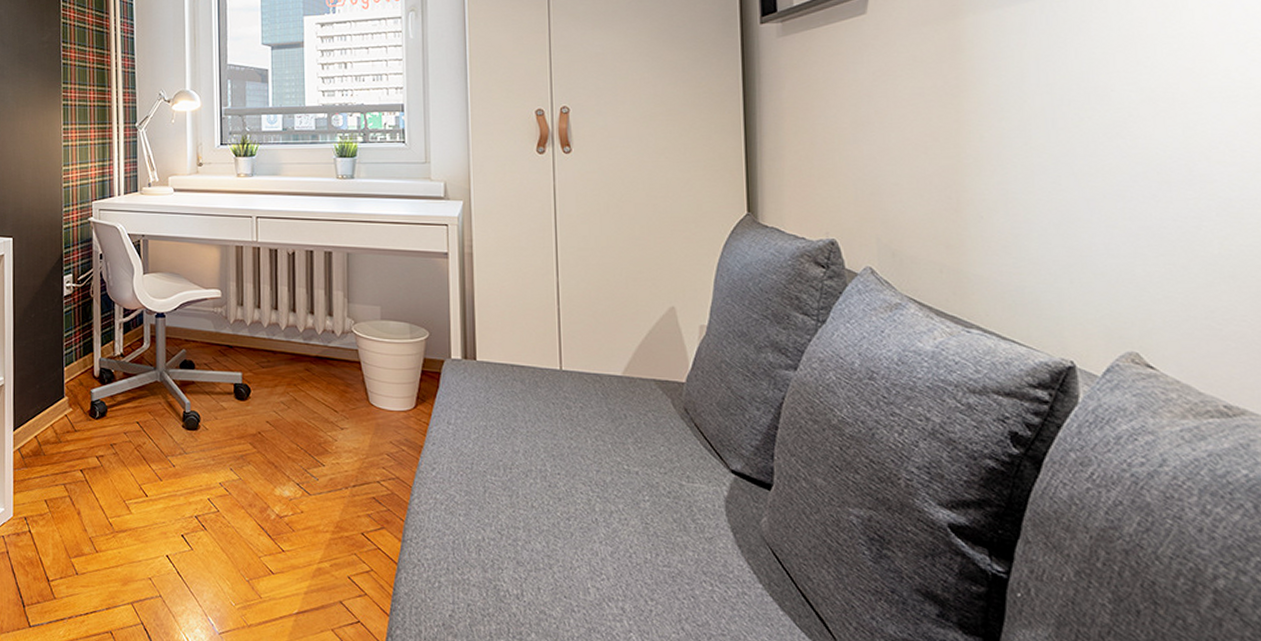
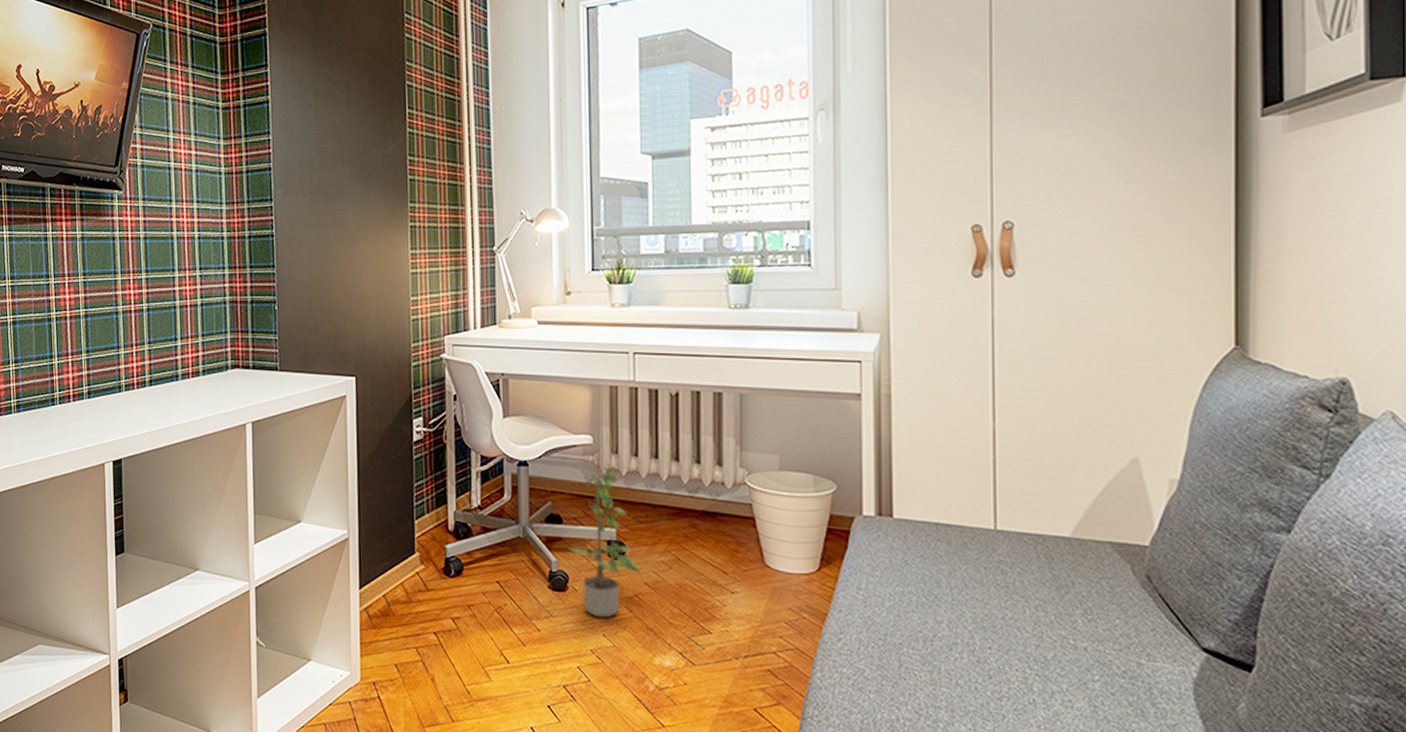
potted plant: none [200,314,264,454] -> present [569,463,642,618]

